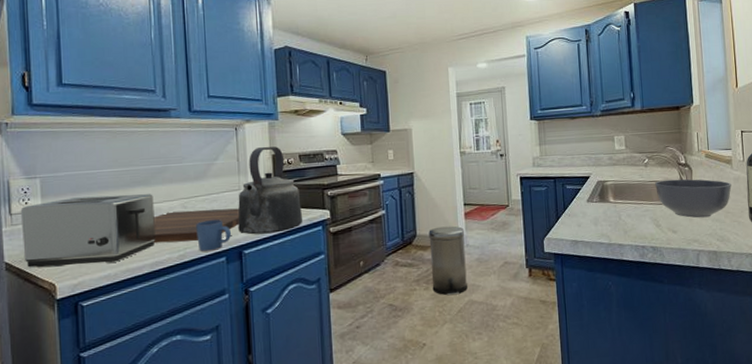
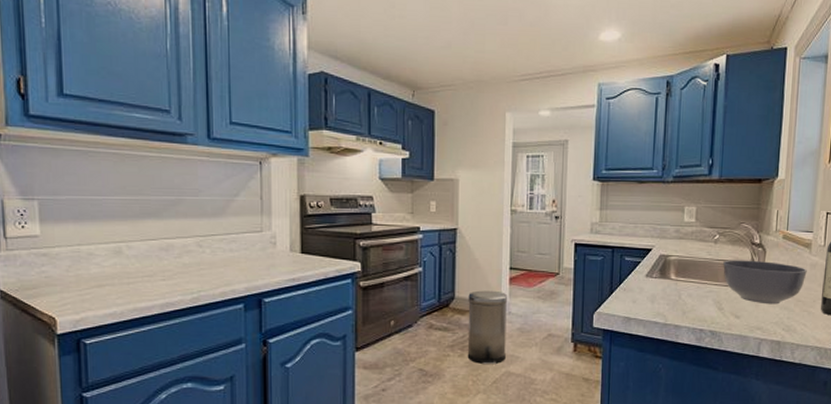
toaster: present [20,193,156,268] -> none [16,225,167,300]
cutting board: present [153,208,240,244] -> none [164,249,261,283]
mug: present [196,219,231,253] -> none [212,262,250,297]
kettle: present [238,147,303,235] -> none [258,186,331,282]

